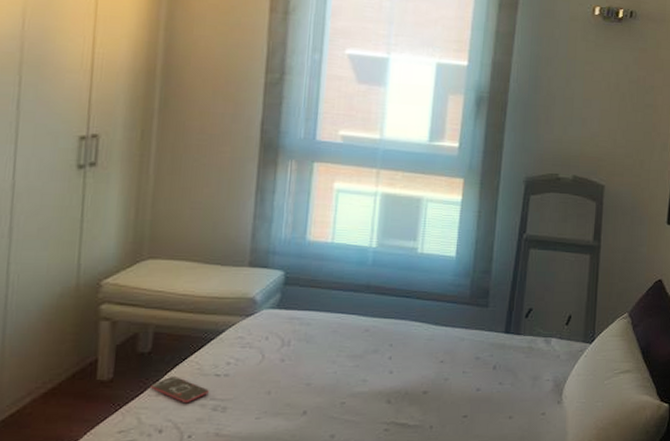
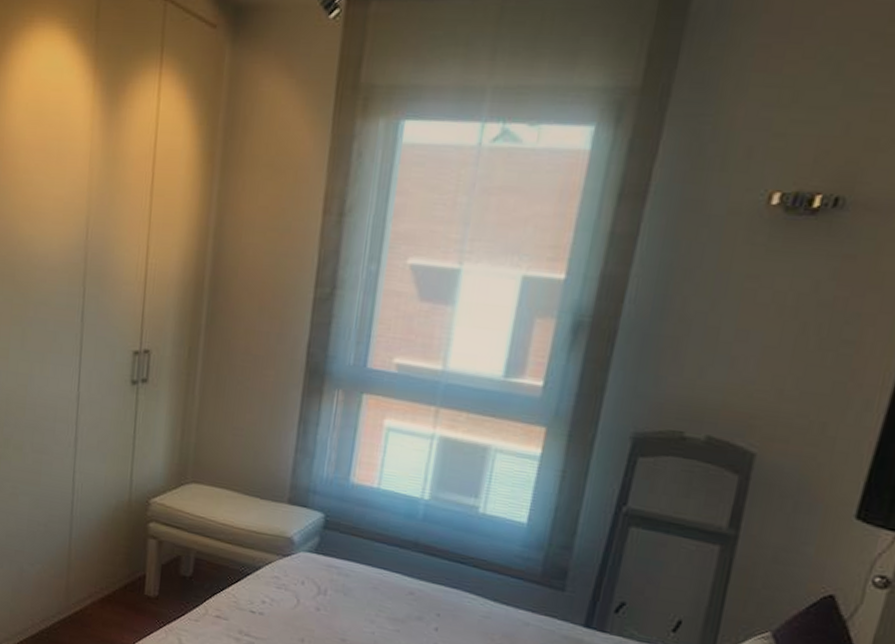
smartphone: present [150,375,209,404] -> none [190,604,244,634]

